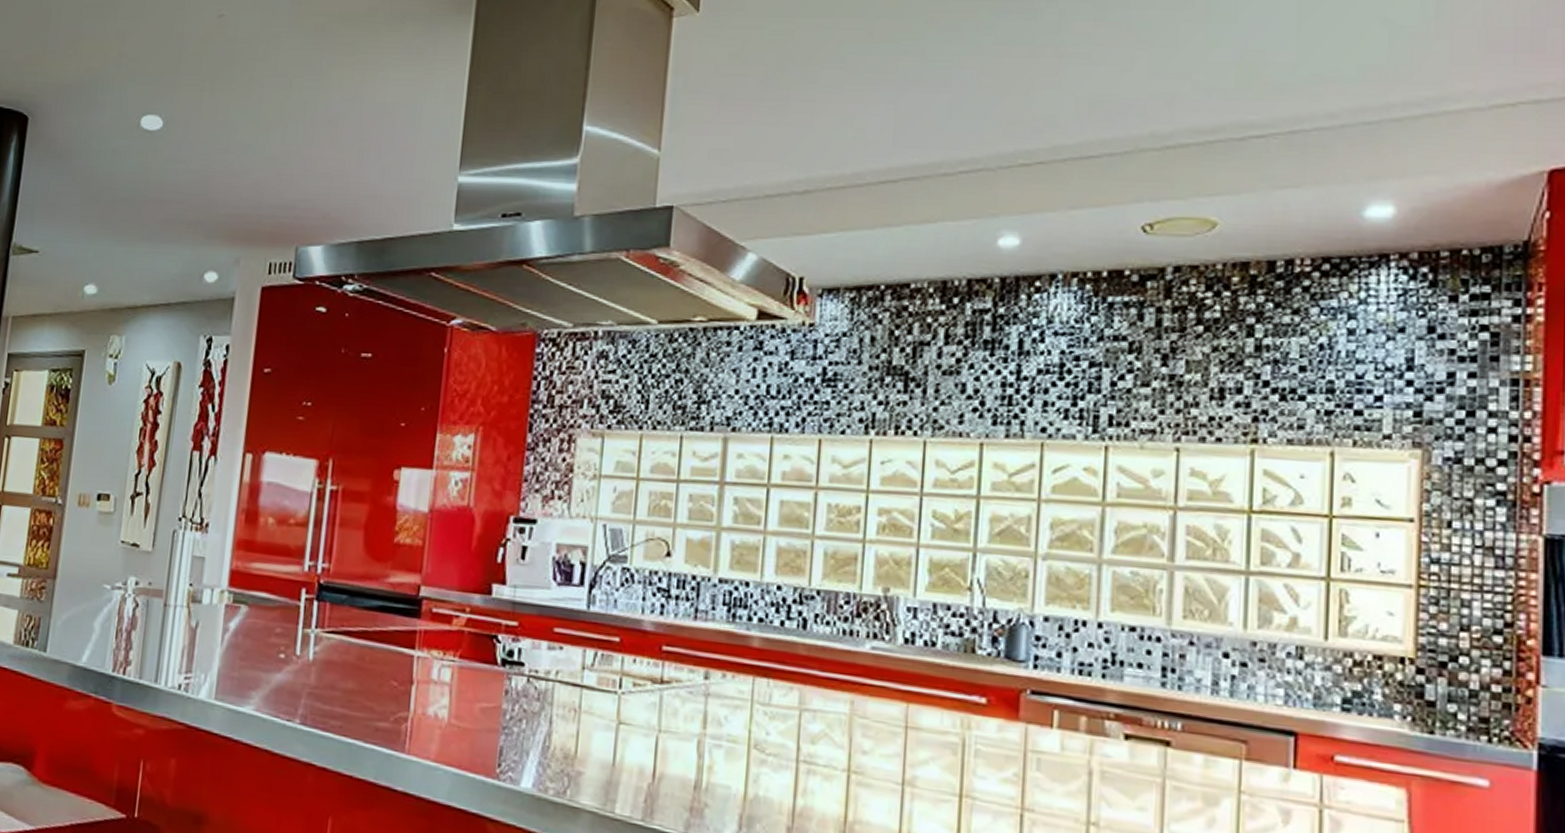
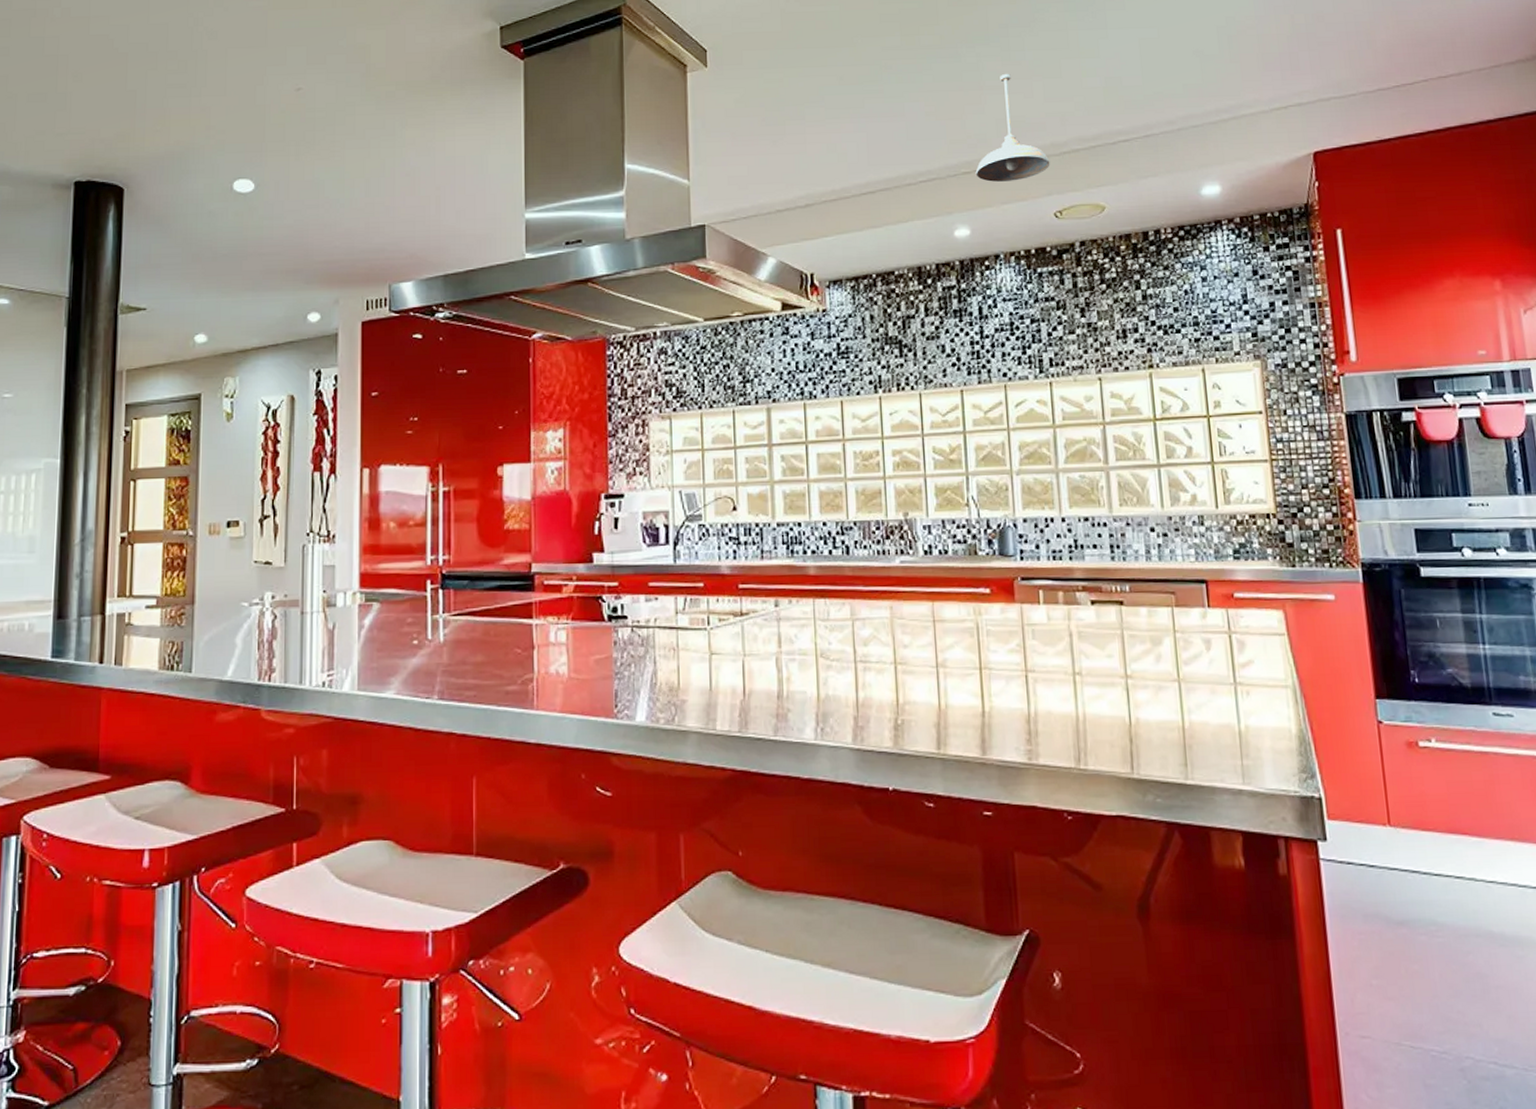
pendant light: none [1037,37,1145,180] -> present [975,73,1050,182]

